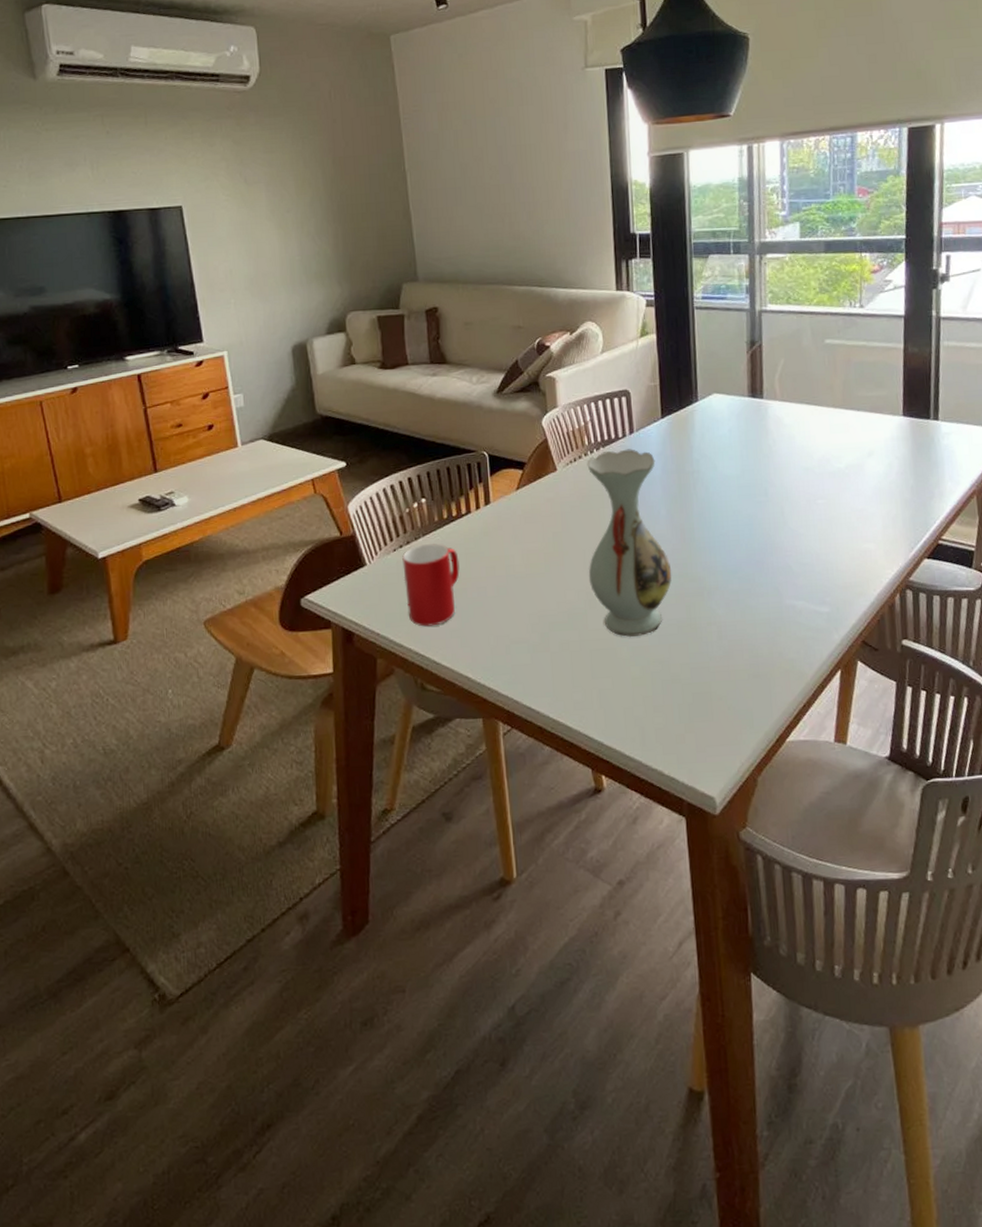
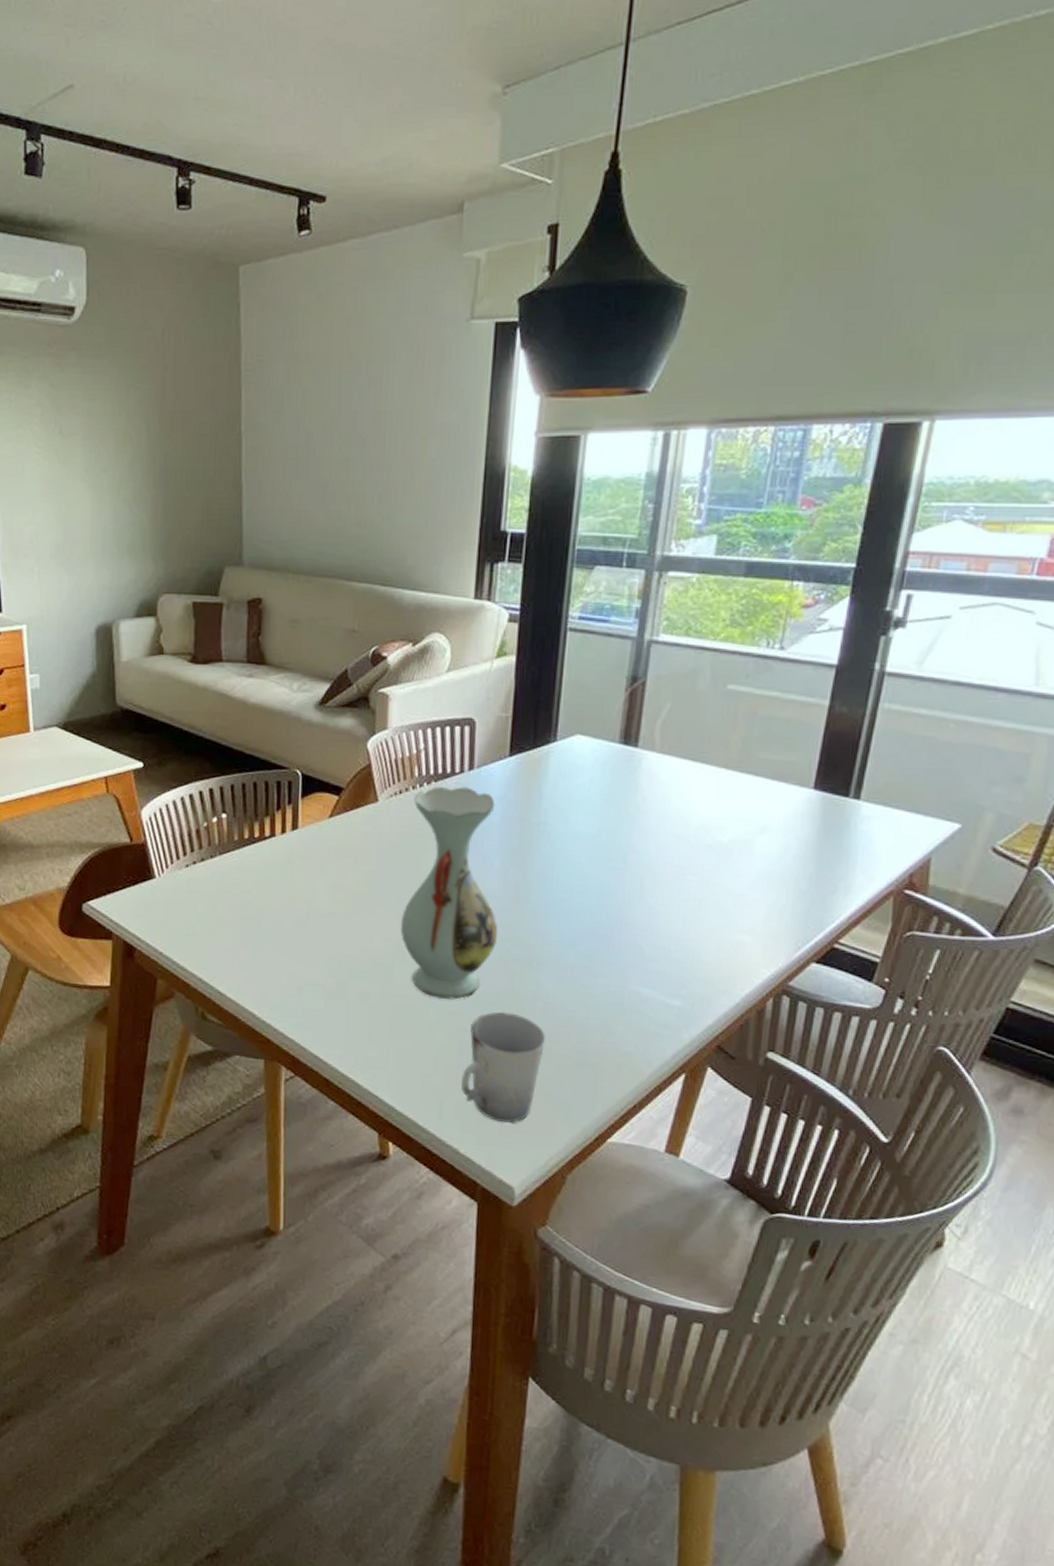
cup: present [402,543,460,627] -> none [194,864,257,954]
cup: none [658,640,724,740] -> present [461,1011,547,1124]

